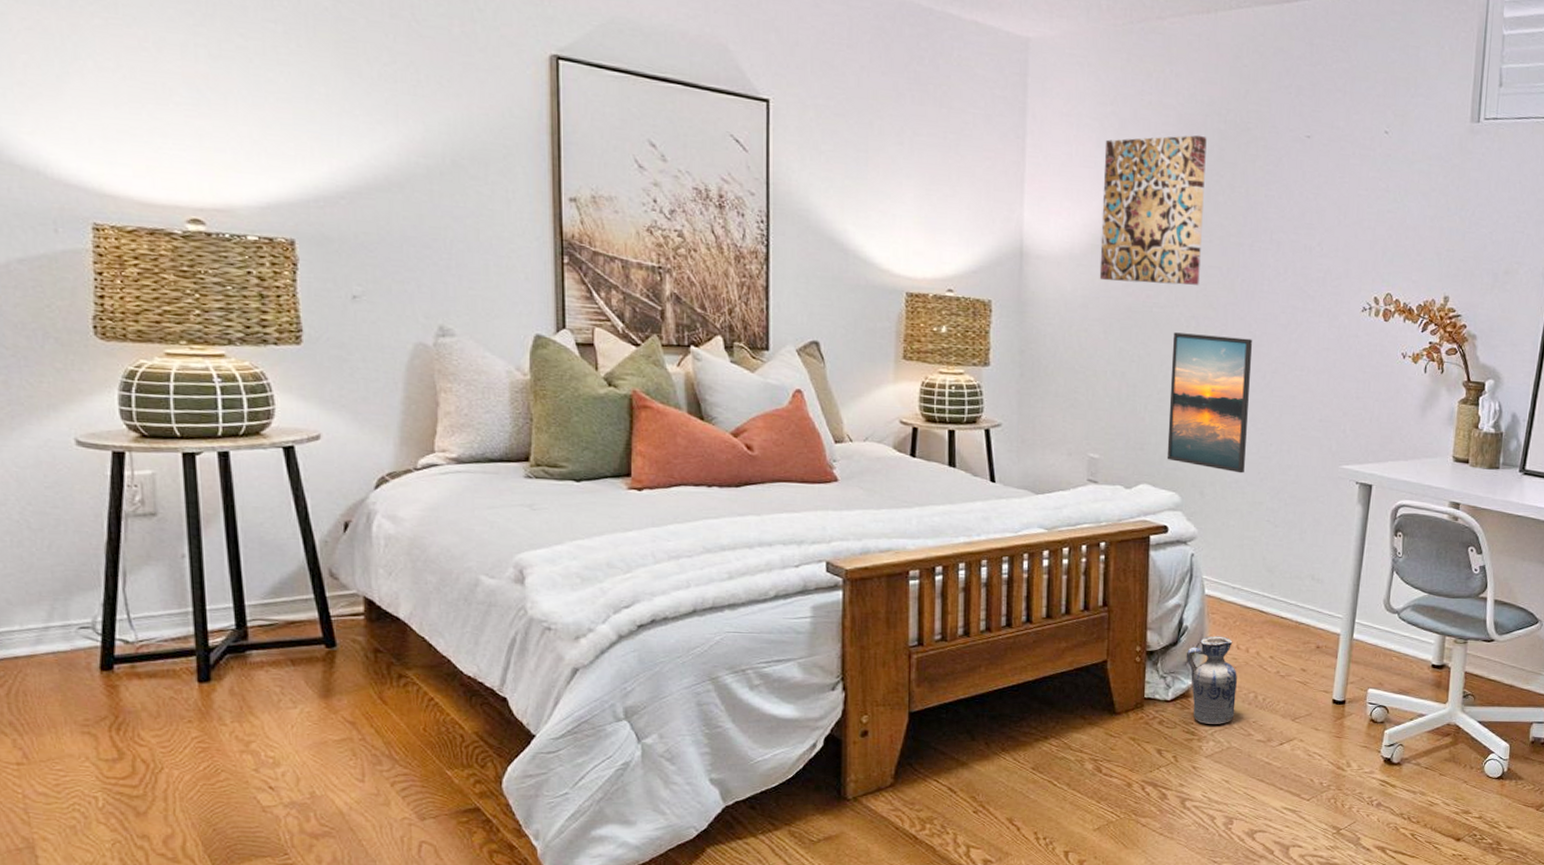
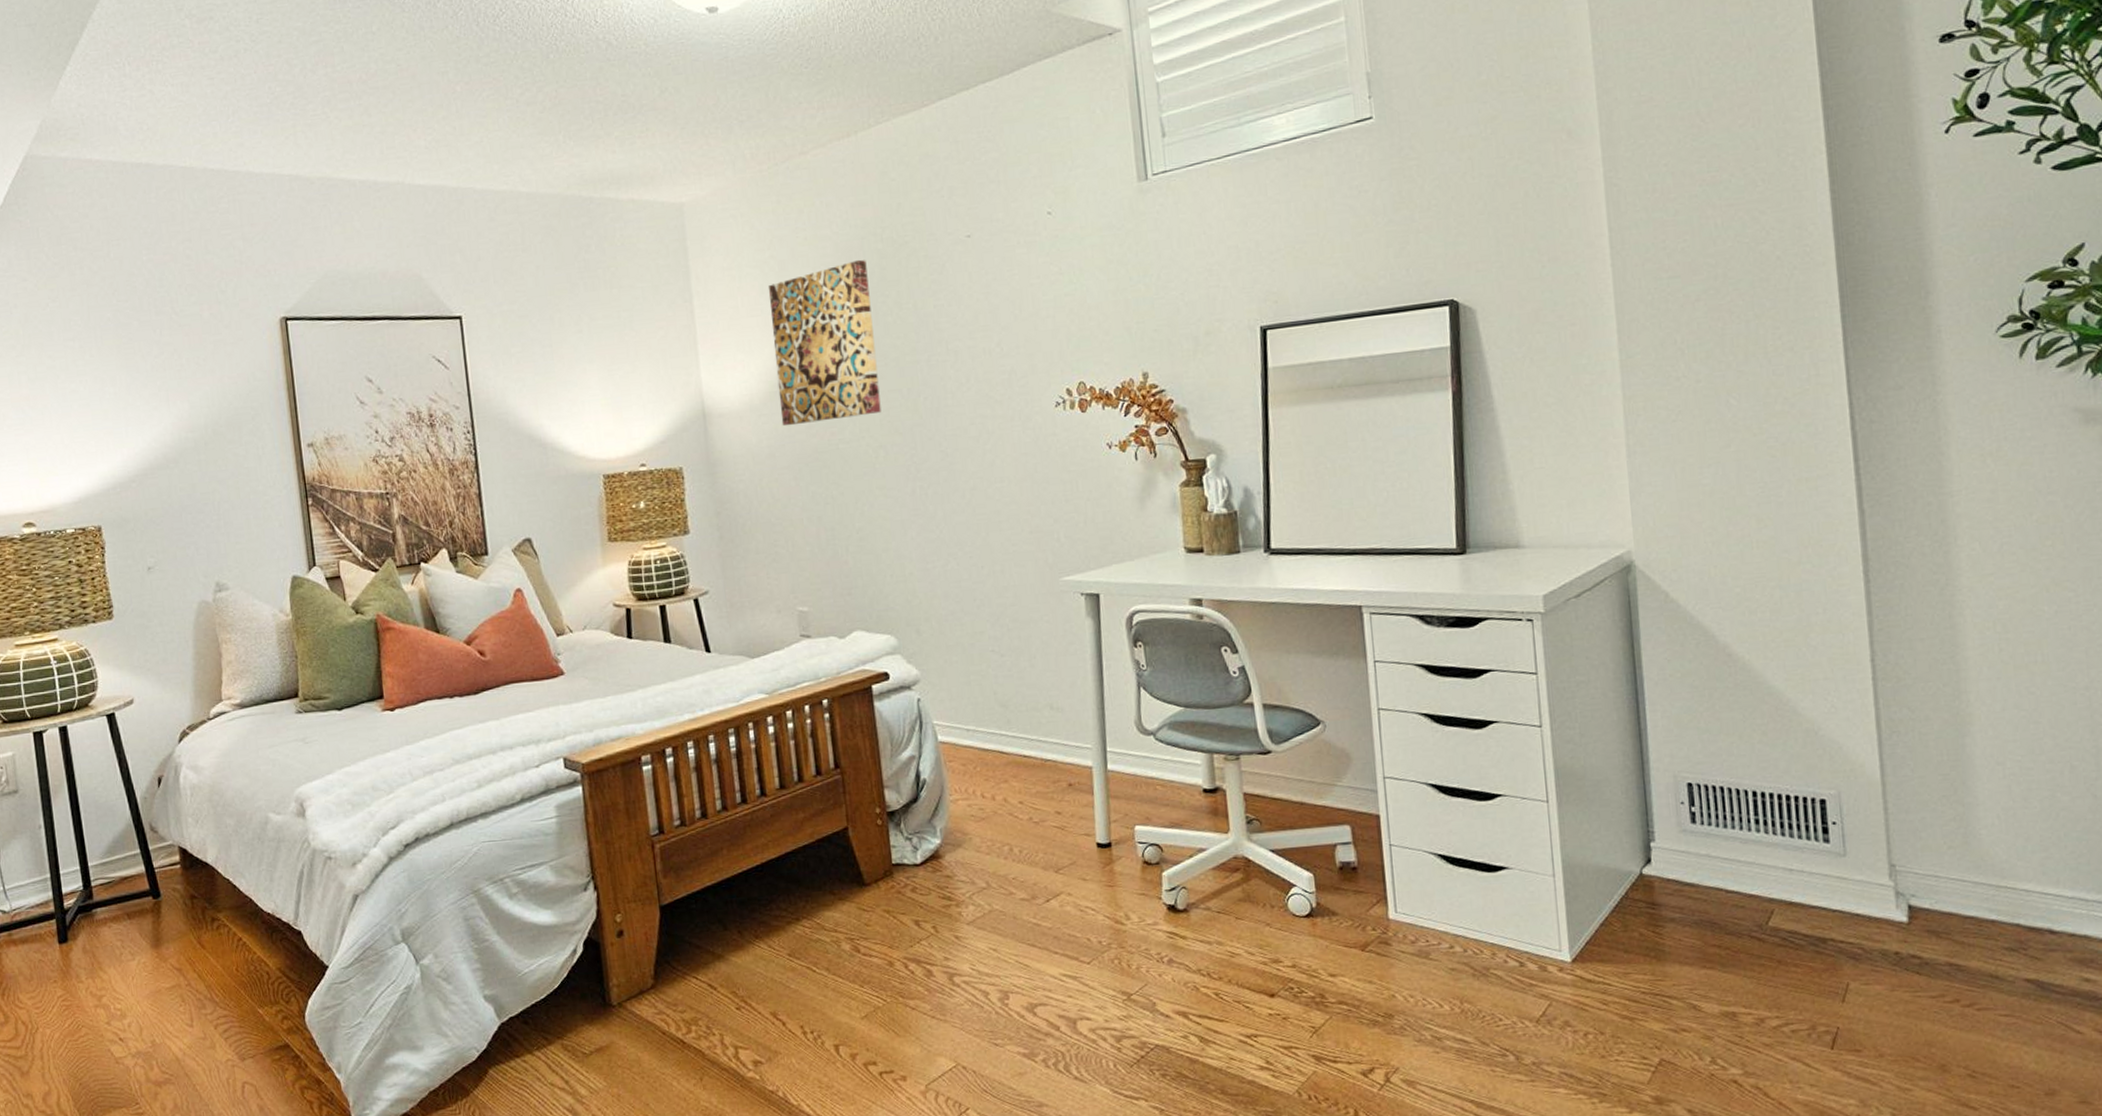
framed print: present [1166,332,1252,474] -> none [863,458,959,604]
ceramic jug: present [1186,636,1237,724] -> none [928,785,992,886]

